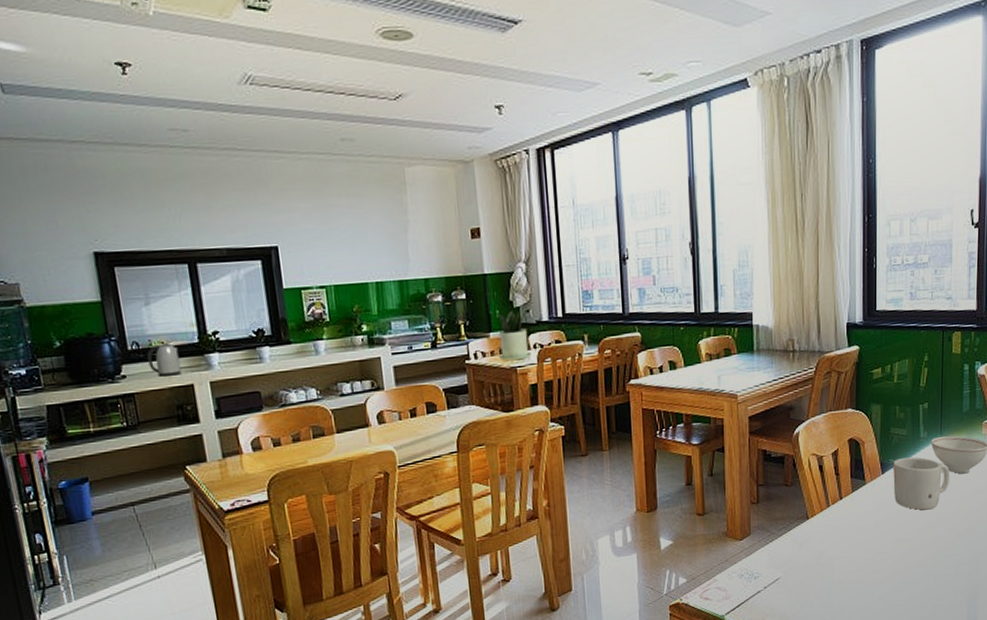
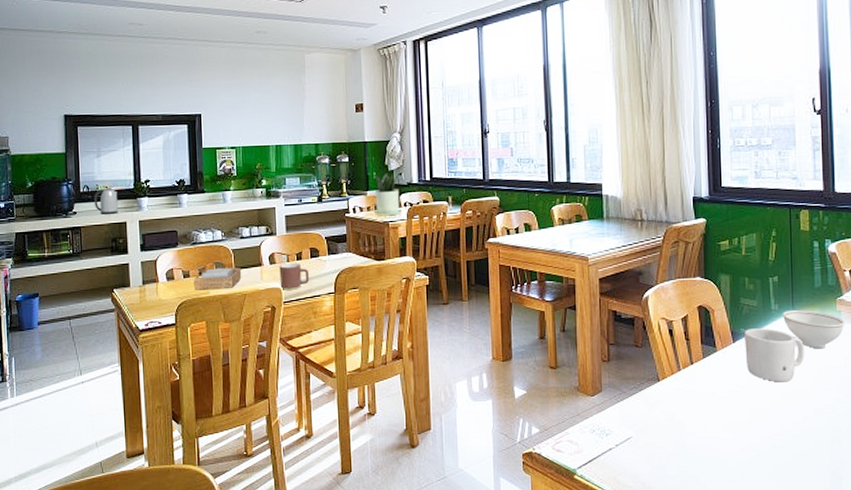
napkin holder: none [286,430,346,460] -> present [193,268,242,290]
mug: none [390,421,428,453] -> present [279,263,310,290]

